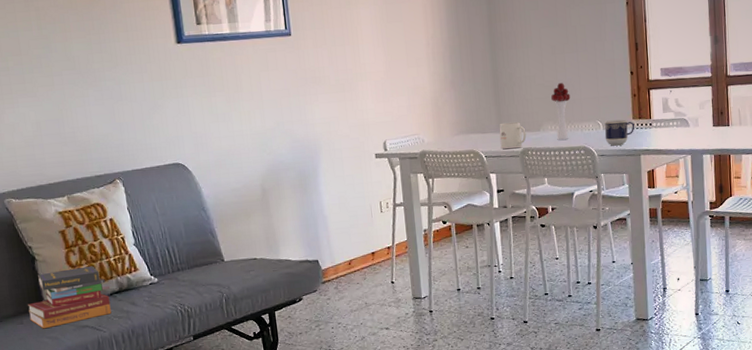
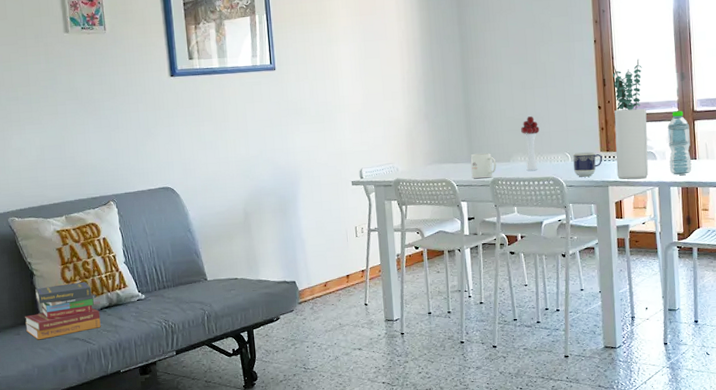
vase: none [645,21,681,148] -> present [612,59,649,179]
water bottle: none [700,75,725,143] -> present [667,111,692,175]

